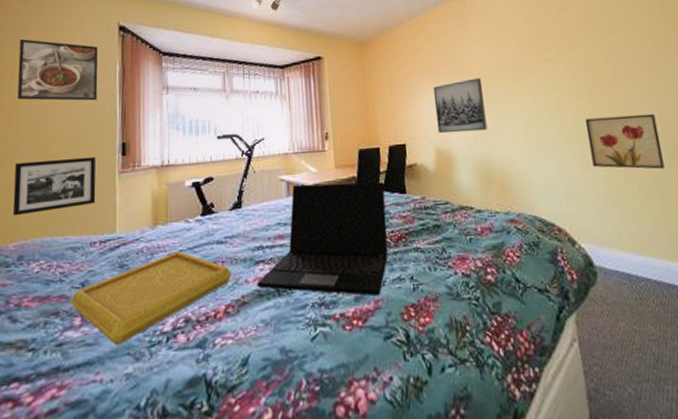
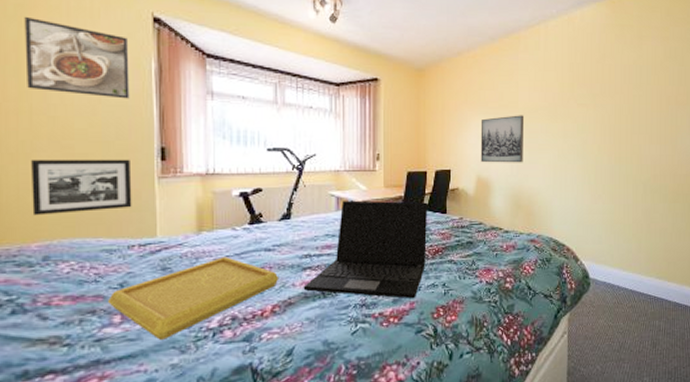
wall art: present [584,113,665,169] -> none [602,159,656,205]

